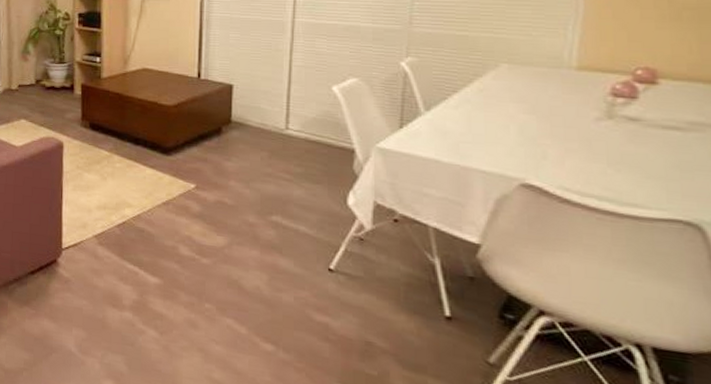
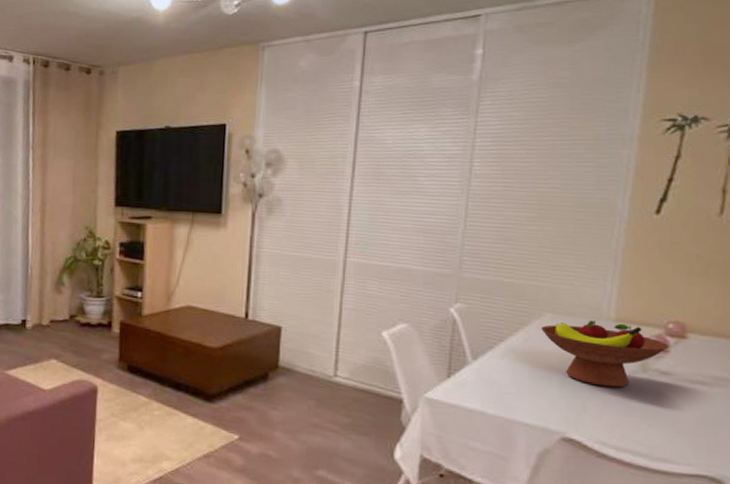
fruit bowl: none [497,68,638,135] -> present [541,319,669,388]

